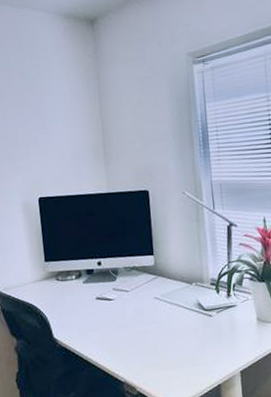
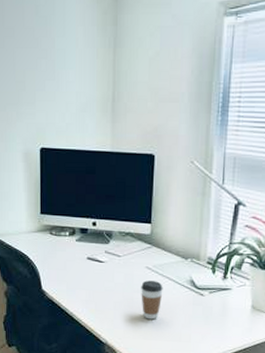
coffee cup: none [152,309,174,349] -> present [141,280,163,320]

